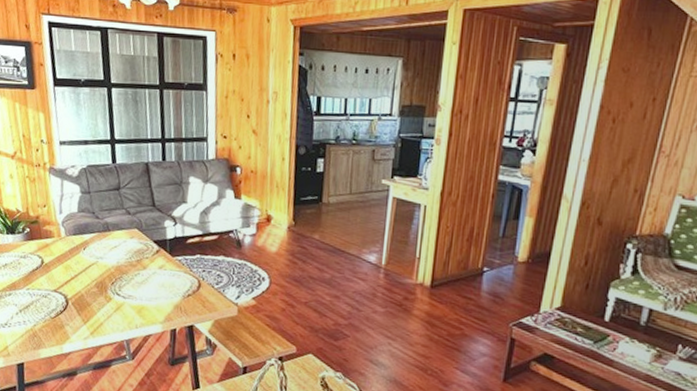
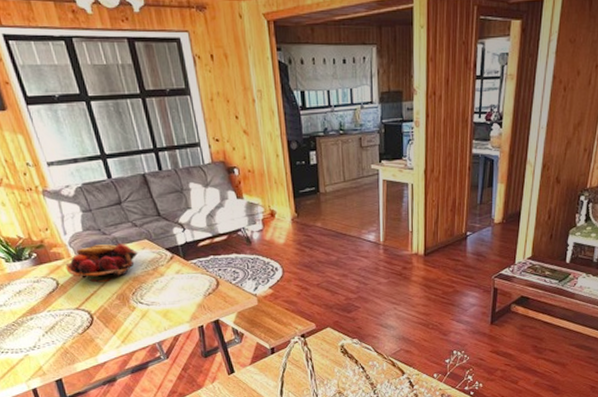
fruit basket: none [53,227,125,268] -> present [65,244,138,283]

